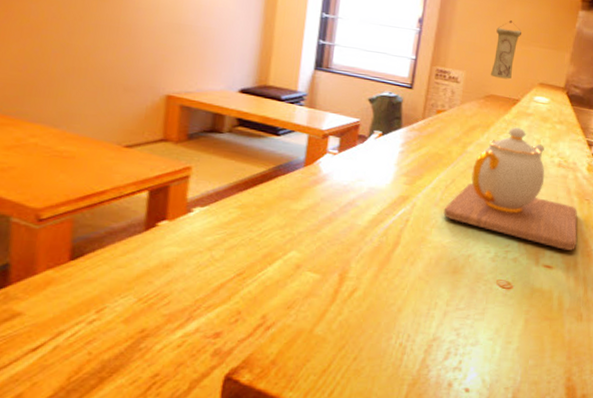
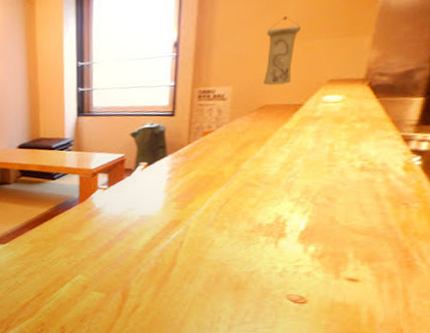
teapot: present [443,127,577,250] -> none [220,135,392,261]

